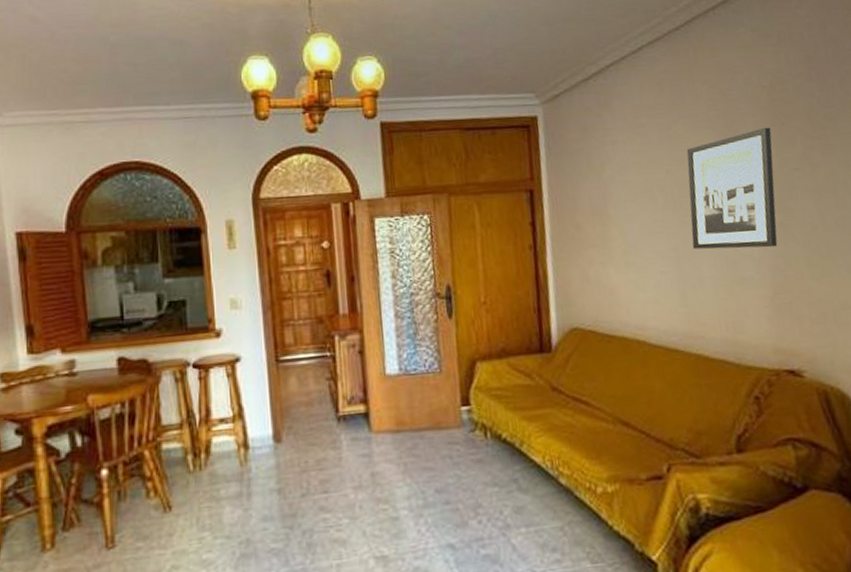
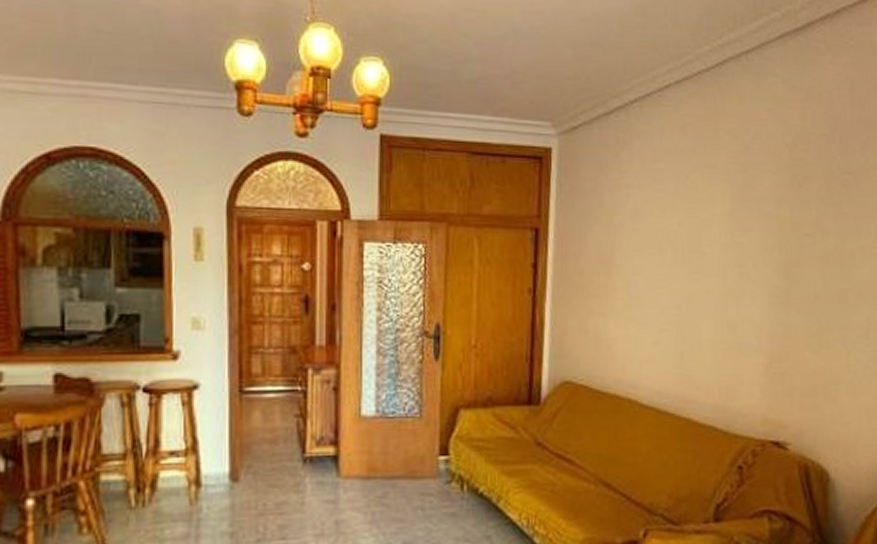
wall art: present [686,127,778,250] -> none [695,187,788,314]

